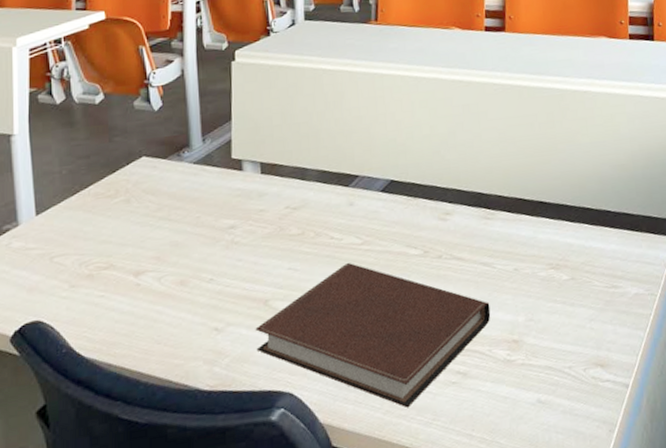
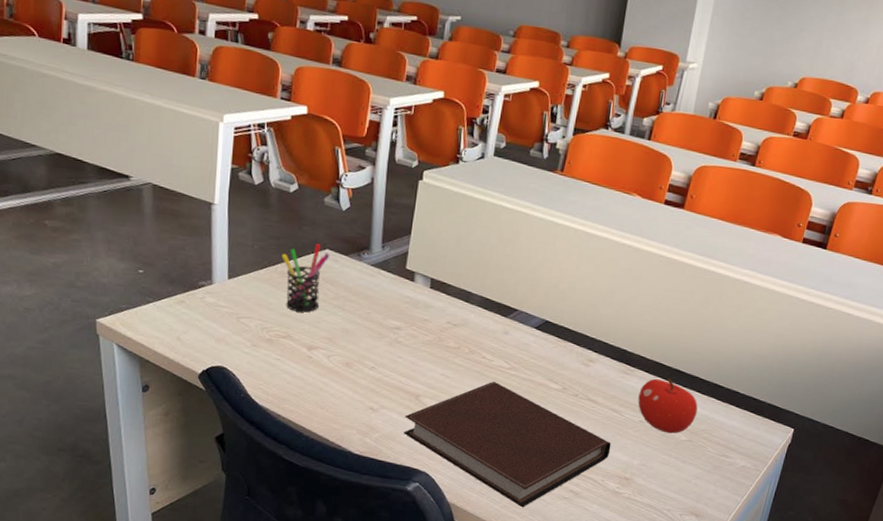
pen holder: none [94,153,147,235] -> present [282,244,330,313]
fruit: none [506,213,572,276] -> present [638,378,698,434]

